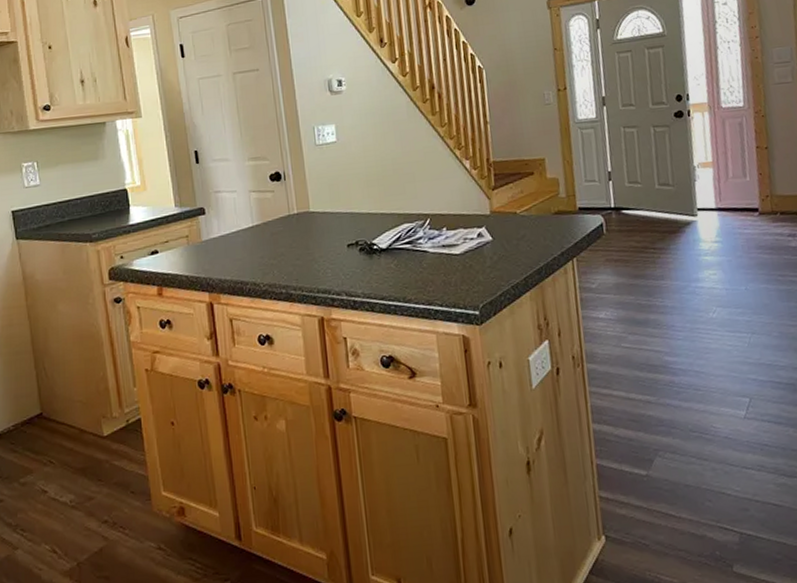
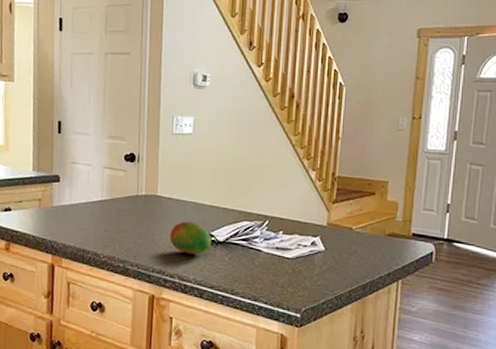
fruit: none [330,232,375,268] -> present [170,221,212,255]

